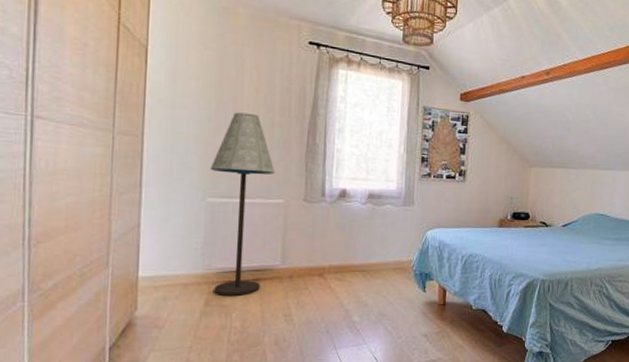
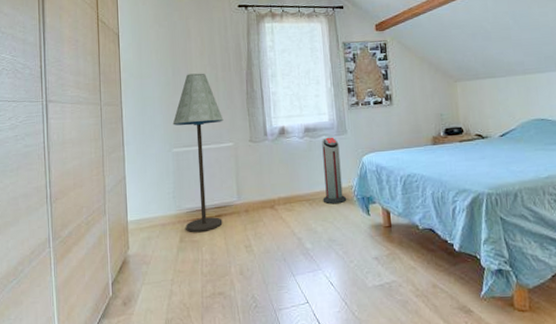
air purifier: none [378,206,404,278] -> present [322,137,347,205]

